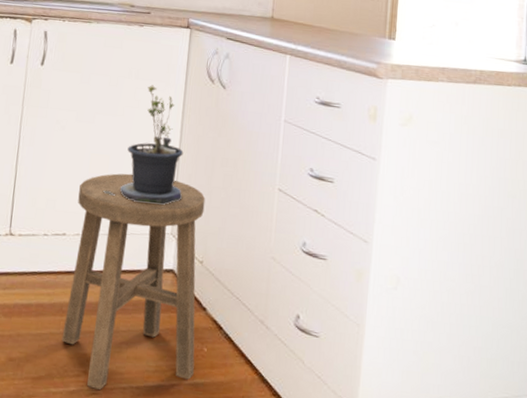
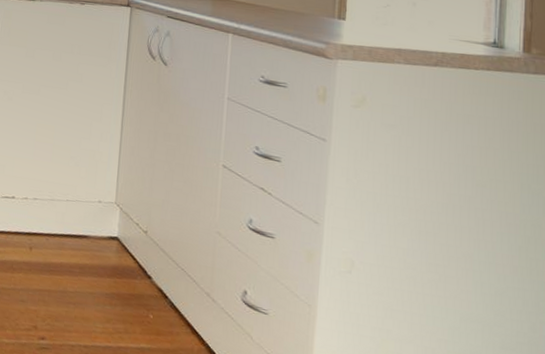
stool: present [61,173,206,391] -> none [12,143,149,346]
potted plant: present [102,85,184,206] -> none [48,60,126,176]

